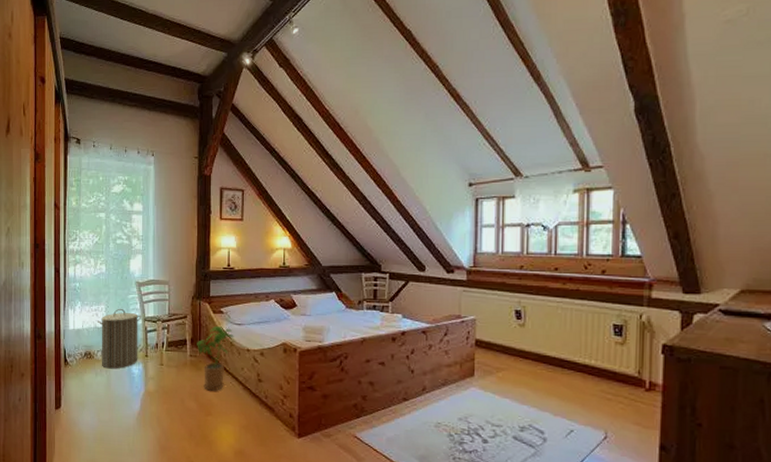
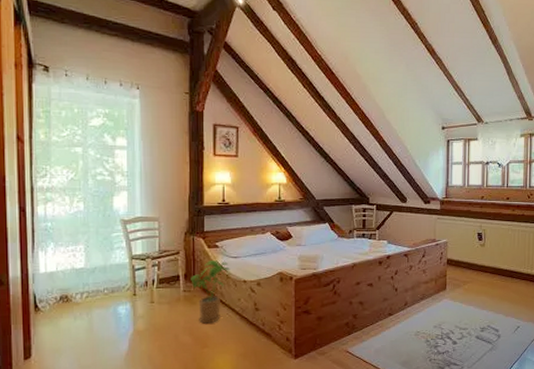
laundry hamper: present [98,308,142,369] -> none [75,247,128,311]

